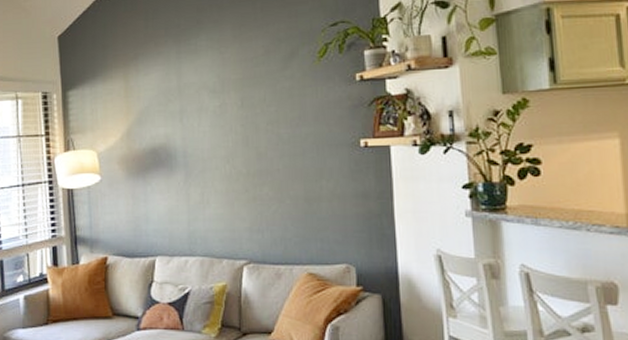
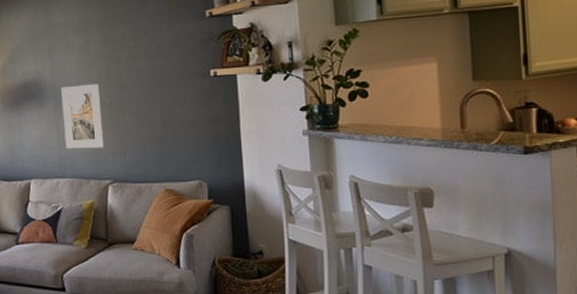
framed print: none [193,151,239,224] -> present [61,84,104,149]

